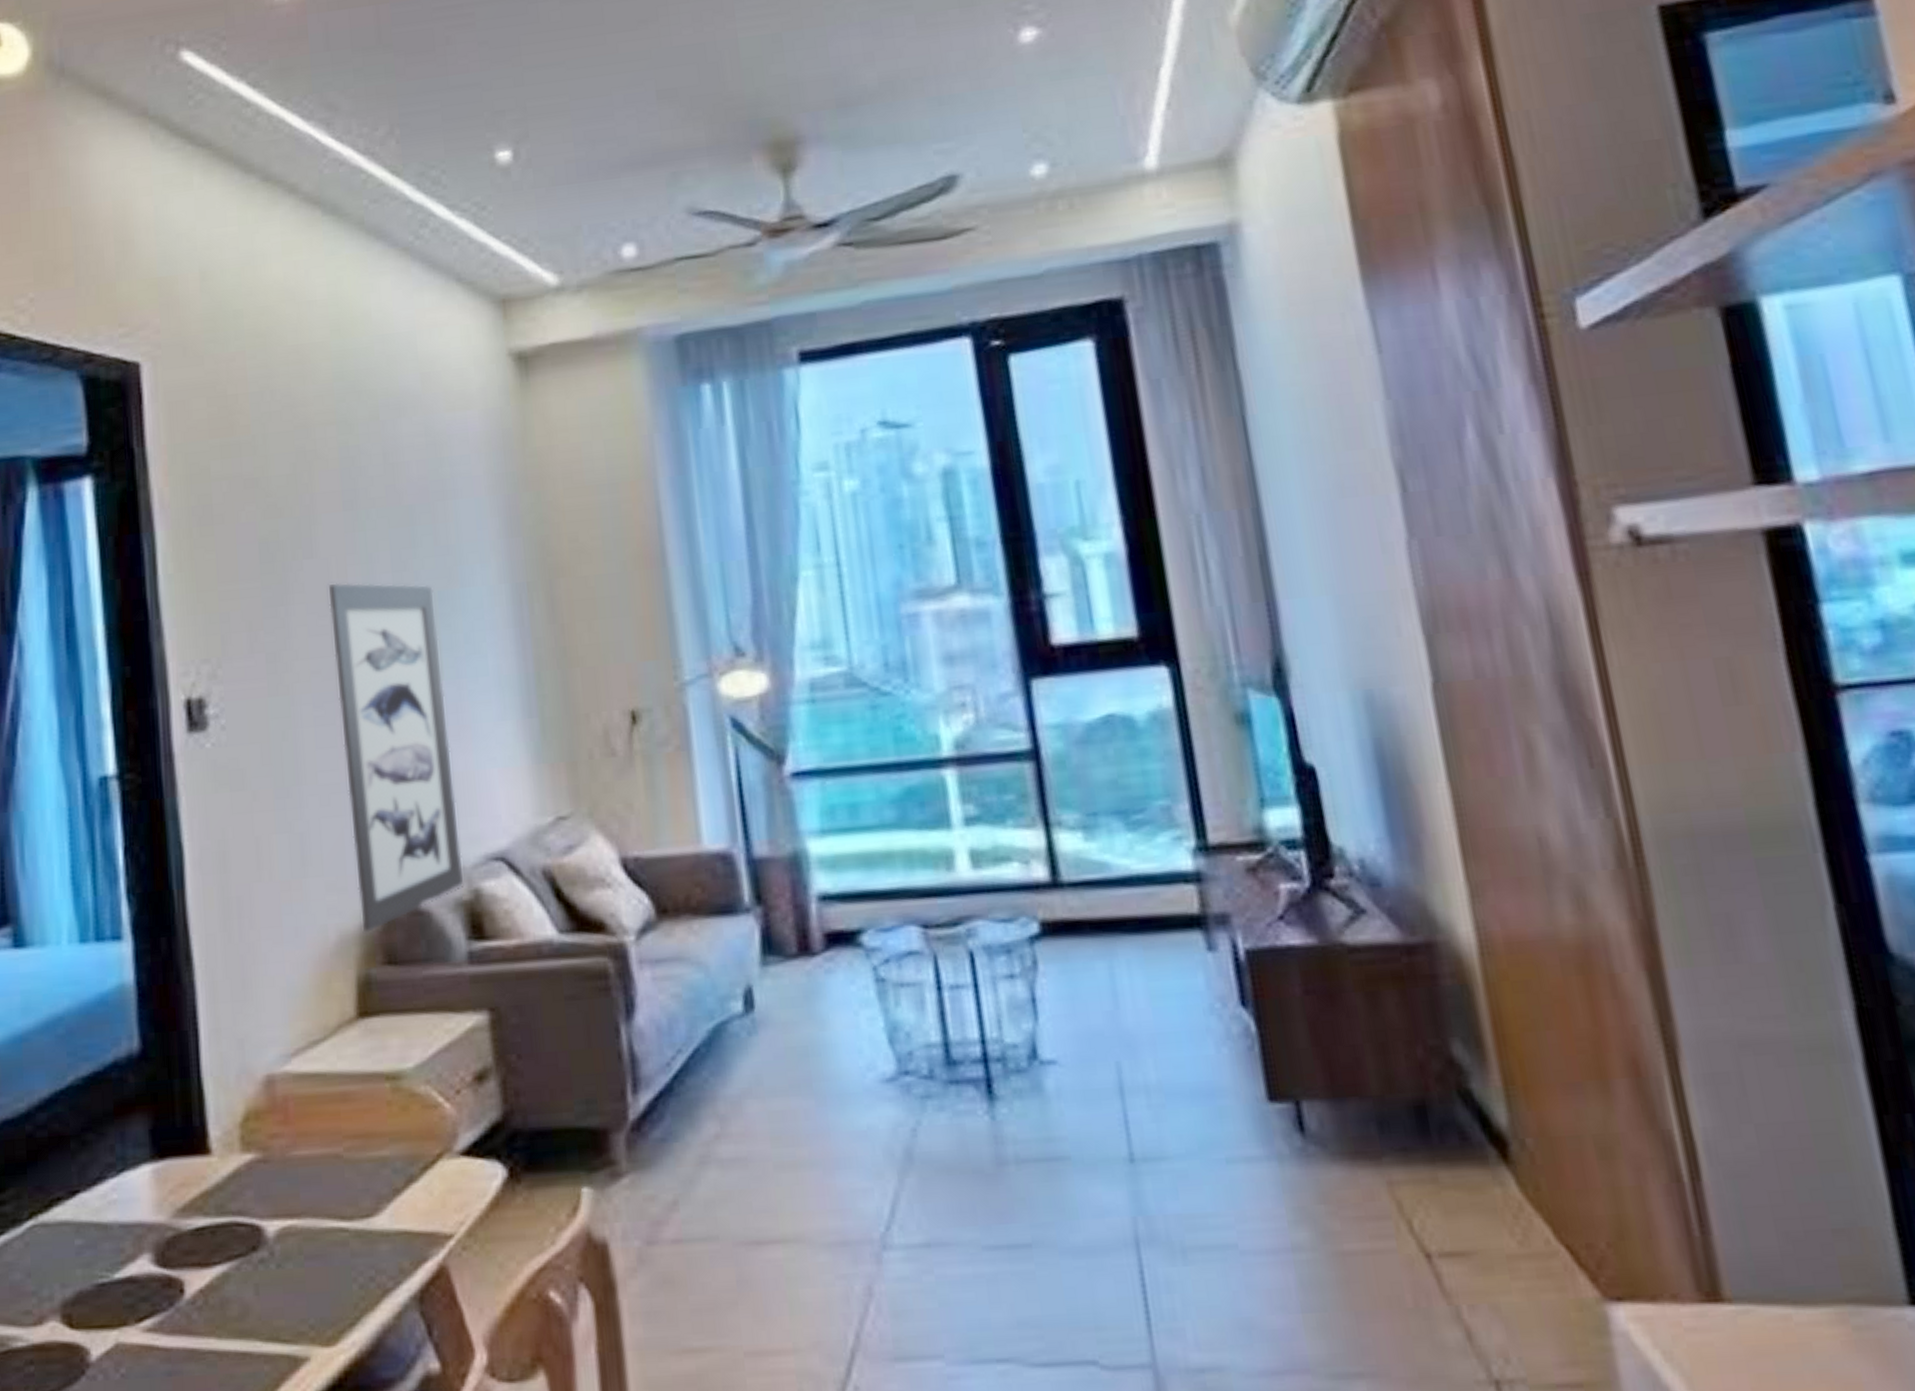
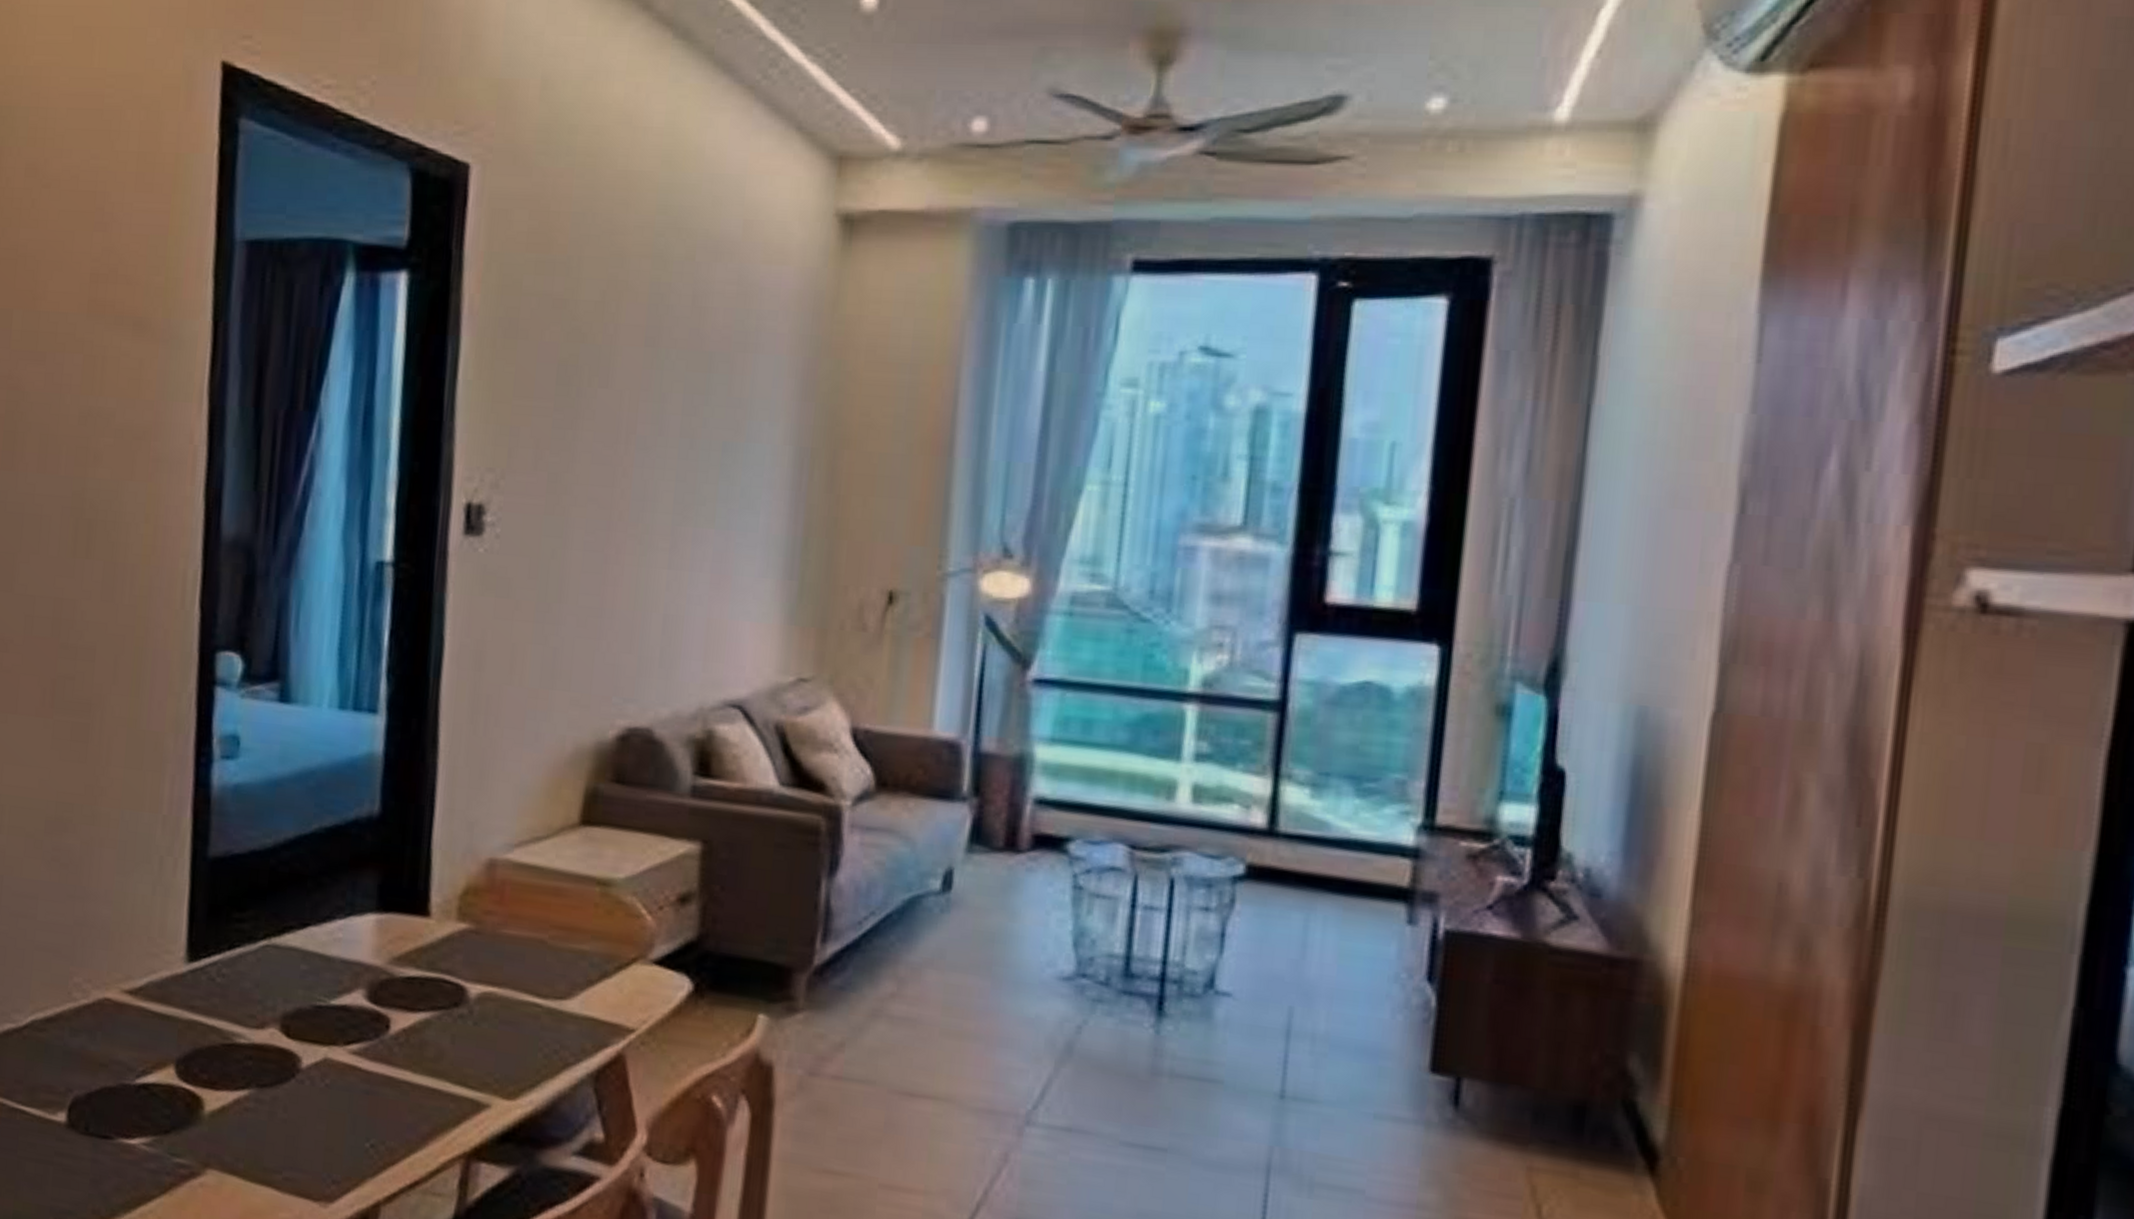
wall art: present [329,582,464,933] -> none [598,416,719,751]

